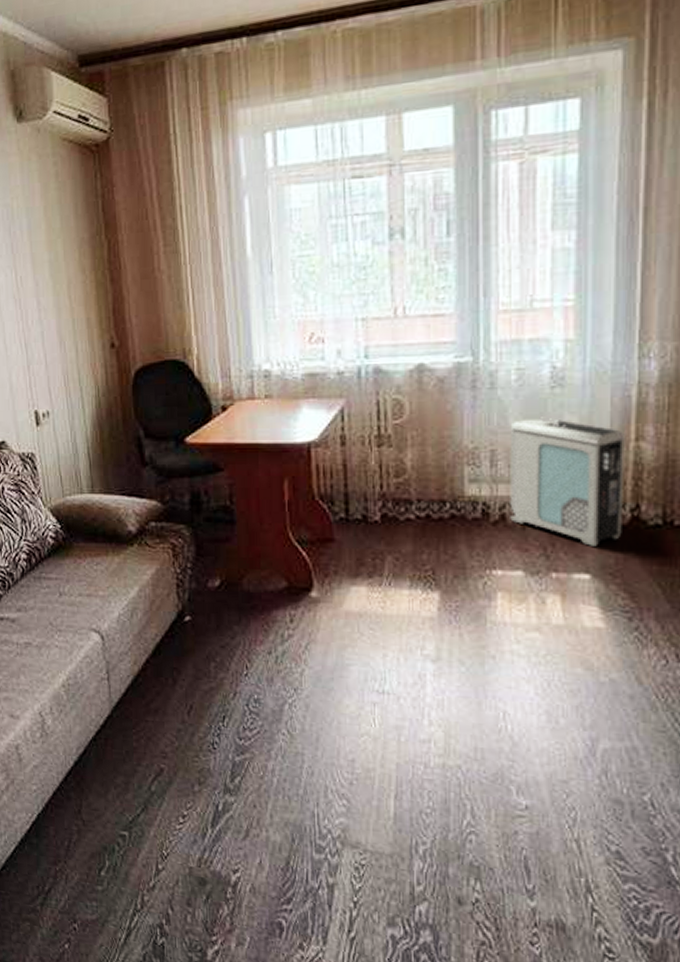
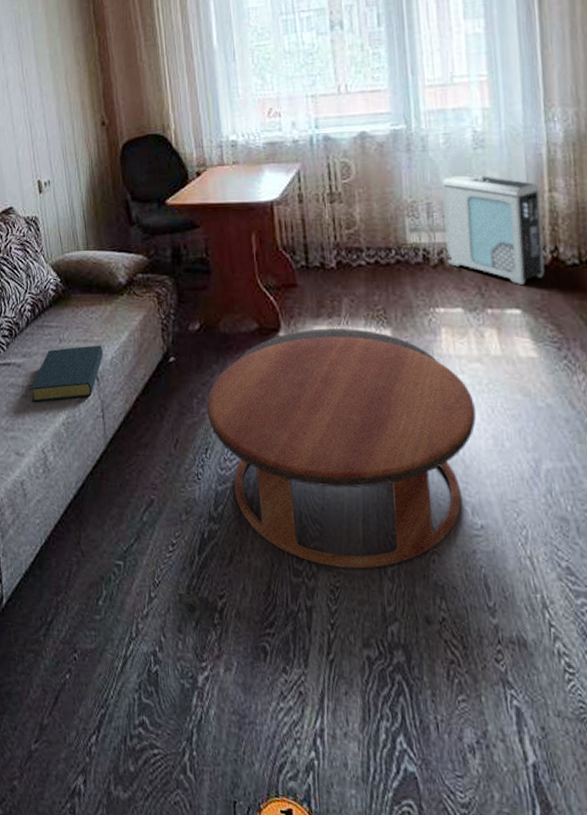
hardback book: none [26,600,109,661] -> present [30,345,103,402]
coffee table: none [226,589,530,847] -> present [207,328,477,569]

